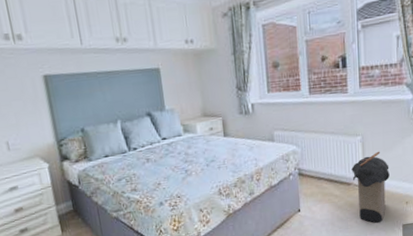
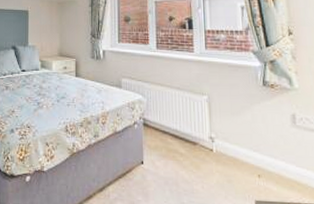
laundry hamper: present [352,151,390,223] -> none [197,114,239,193]

